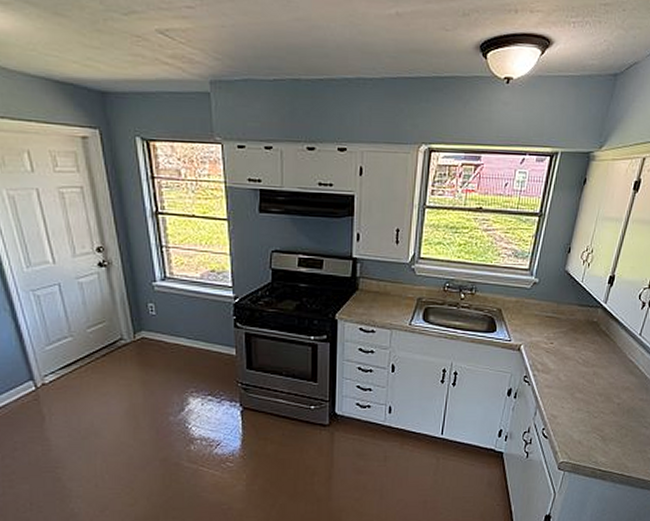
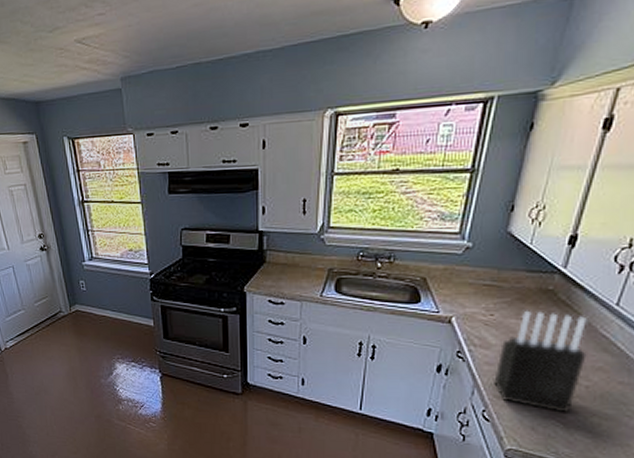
knife block: none [552,339,621,427] -> present [494,310,589,413]

